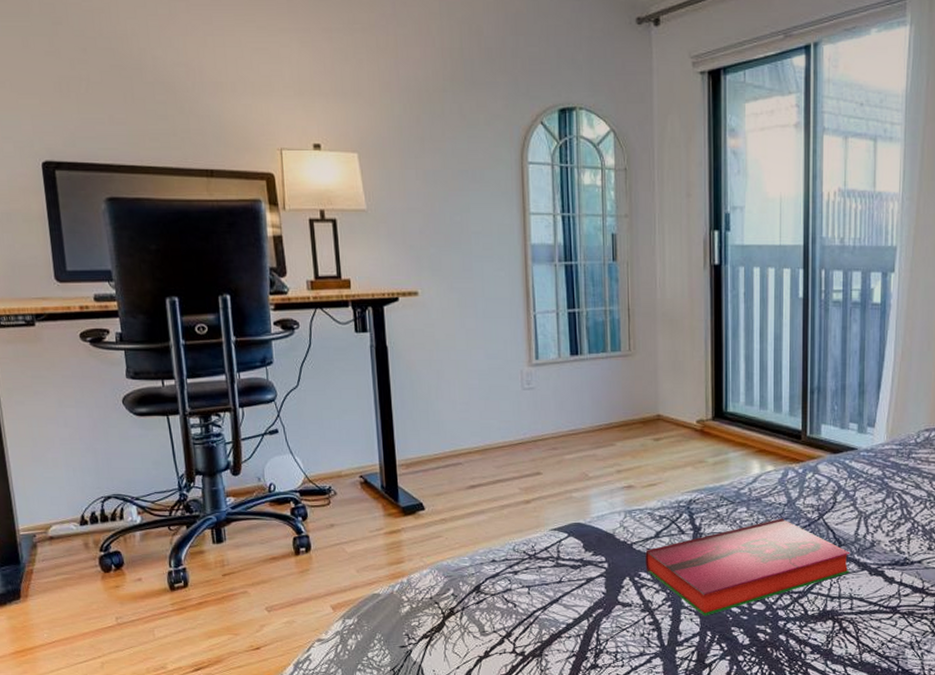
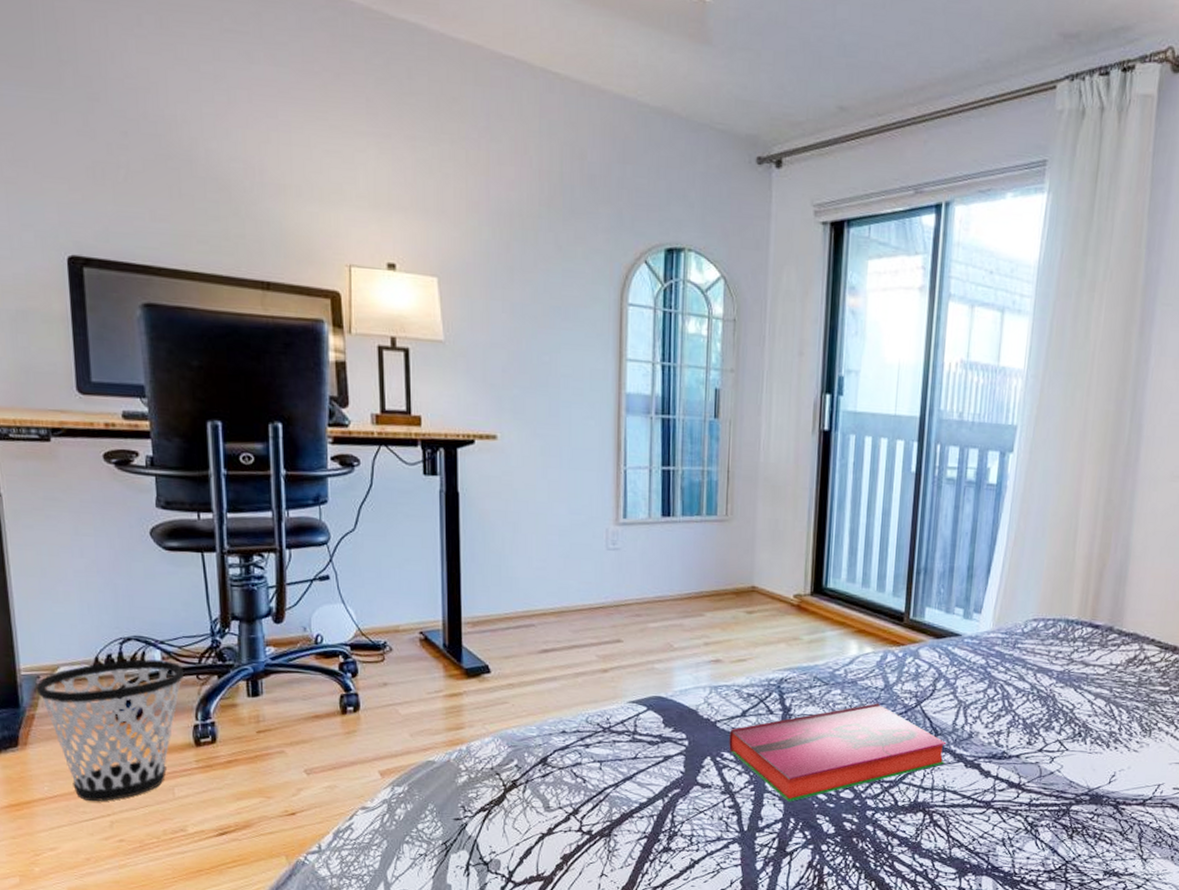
wastebasket: none [34,515,157,646] -> present [37,659,184,802]

